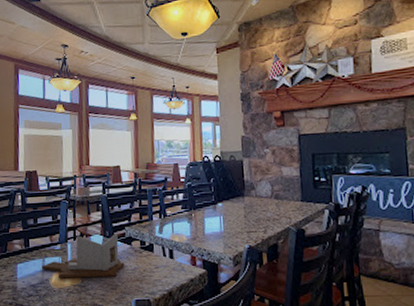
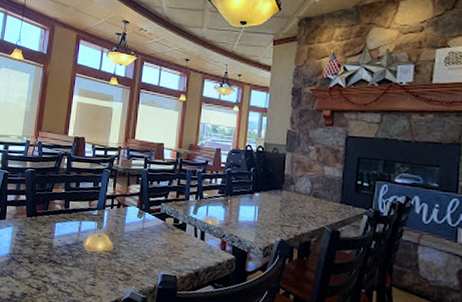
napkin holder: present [41,232,125,279] -> none [77,204,157,249]

